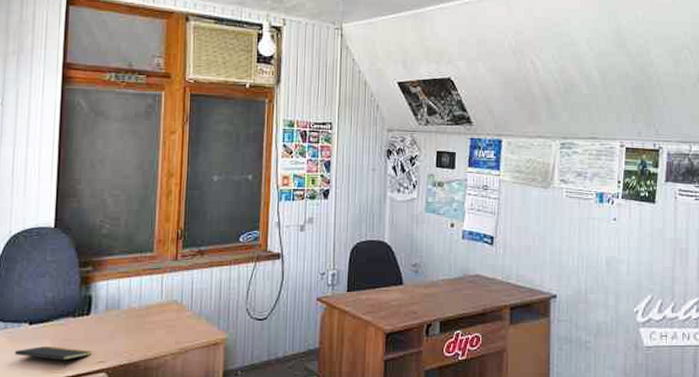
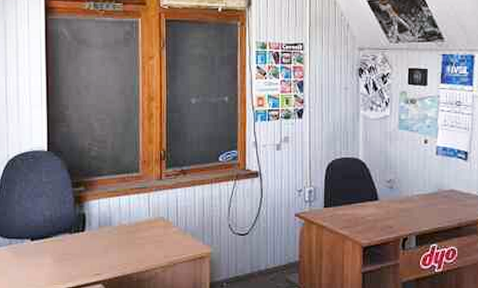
notepad: present [15,345,92,368] -> none [20,259,89,280]

